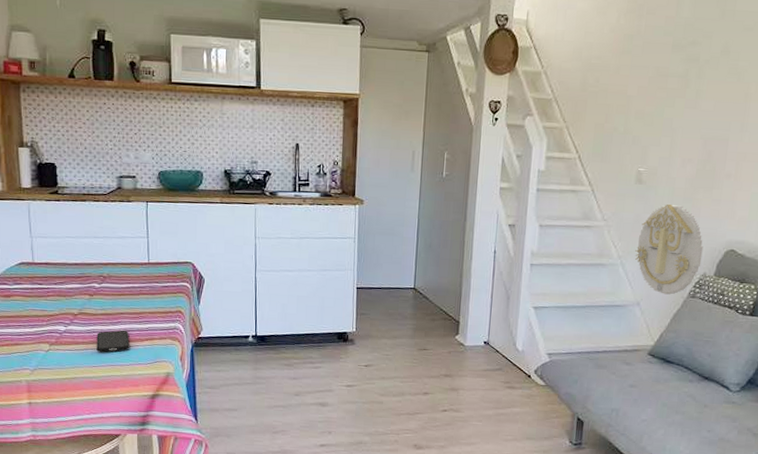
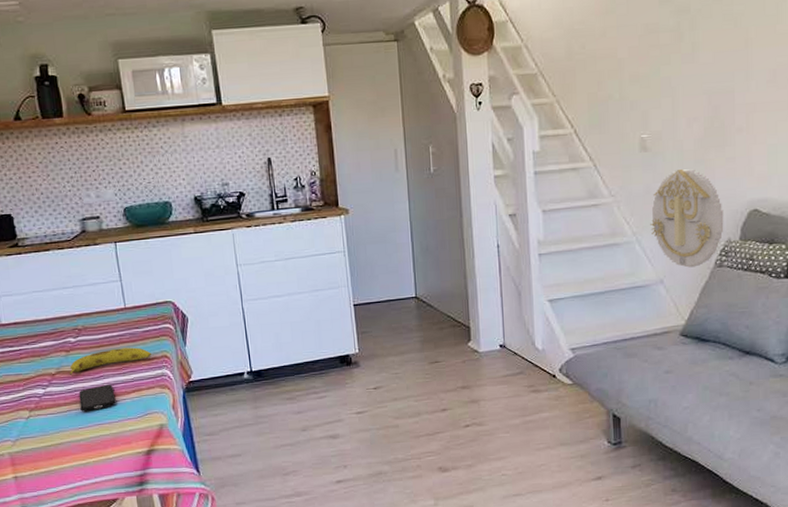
fruit: none [90,298,167,317] -> present [69,347,151,375]

